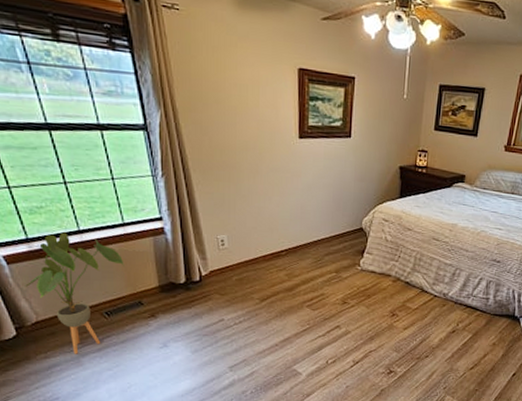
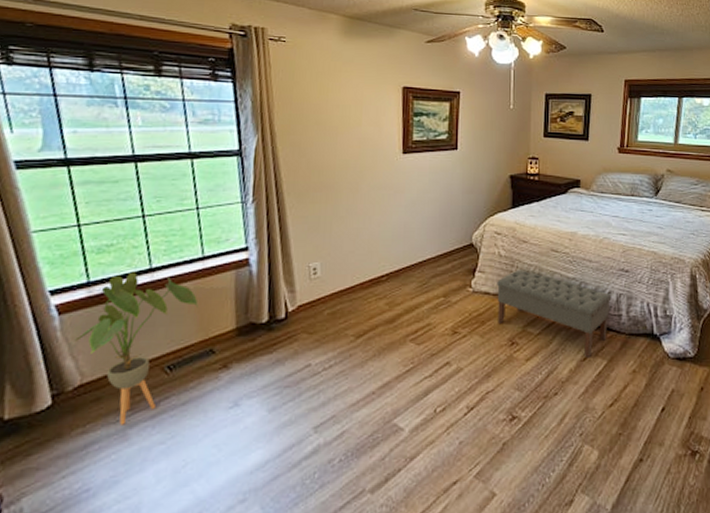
bench: none [382,254,482,330] -> present [497,269,612,357]

